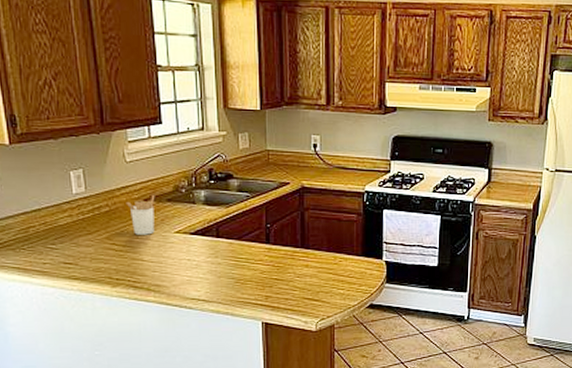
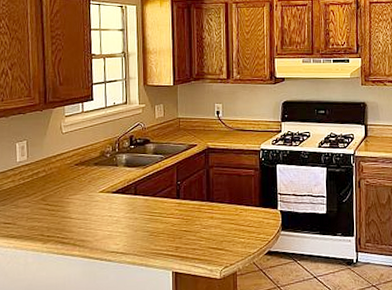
utensil holder: present [126,194,155,235] -> none [60,159,85,196]

